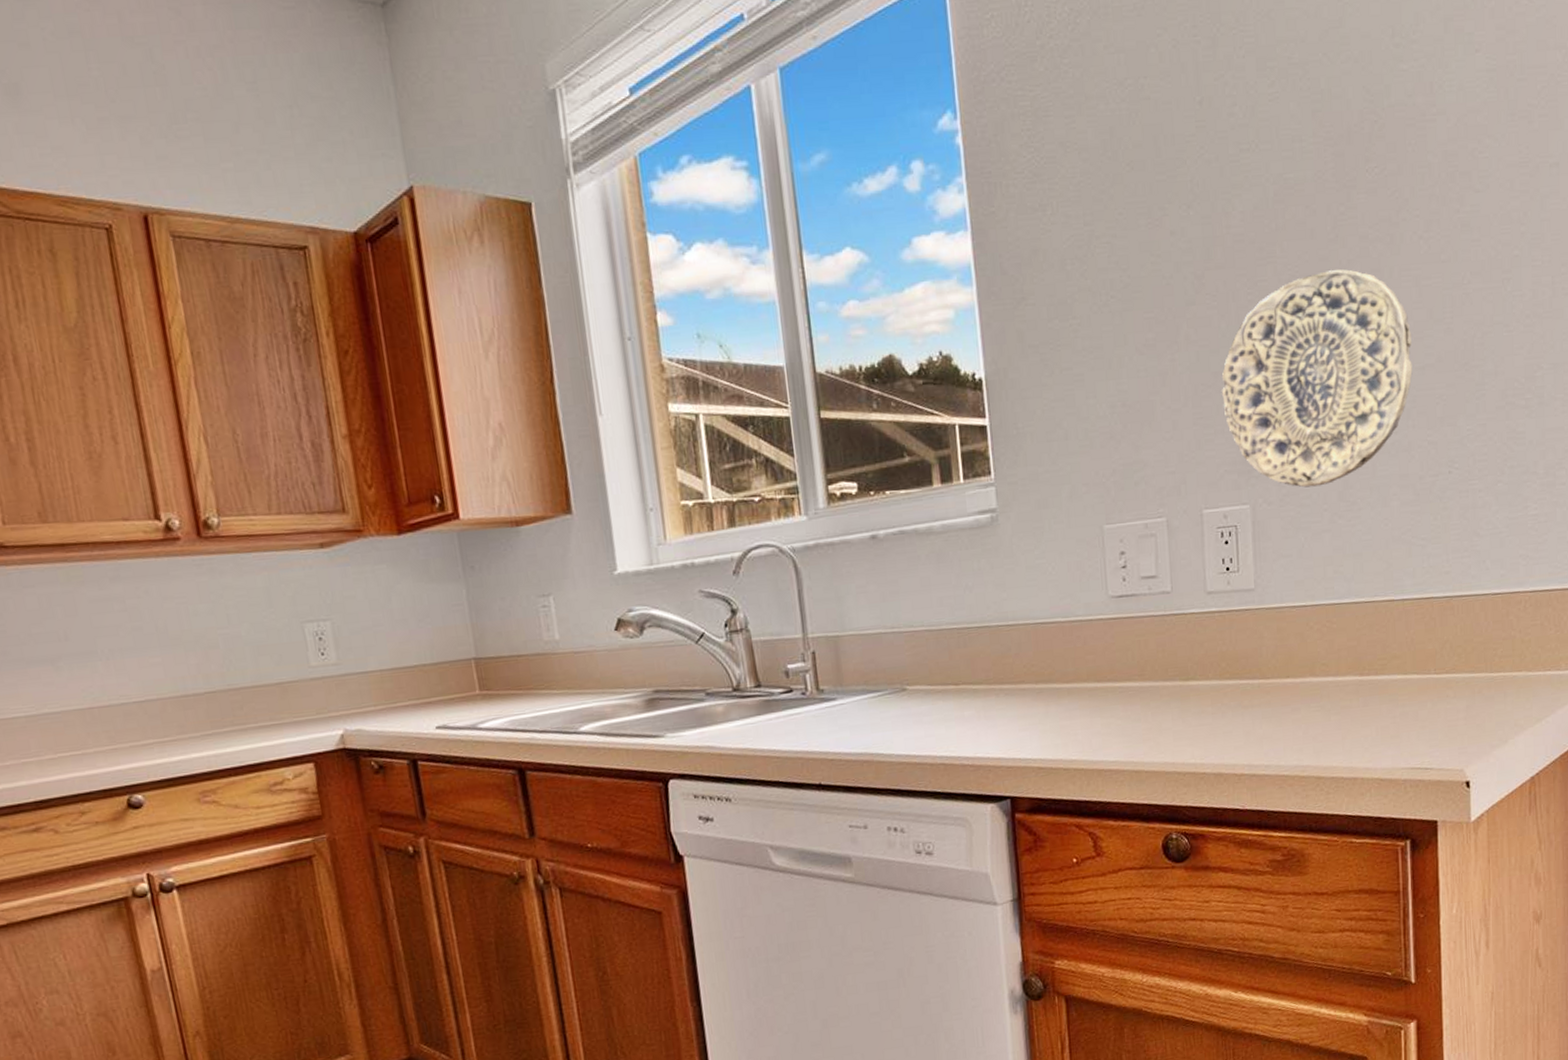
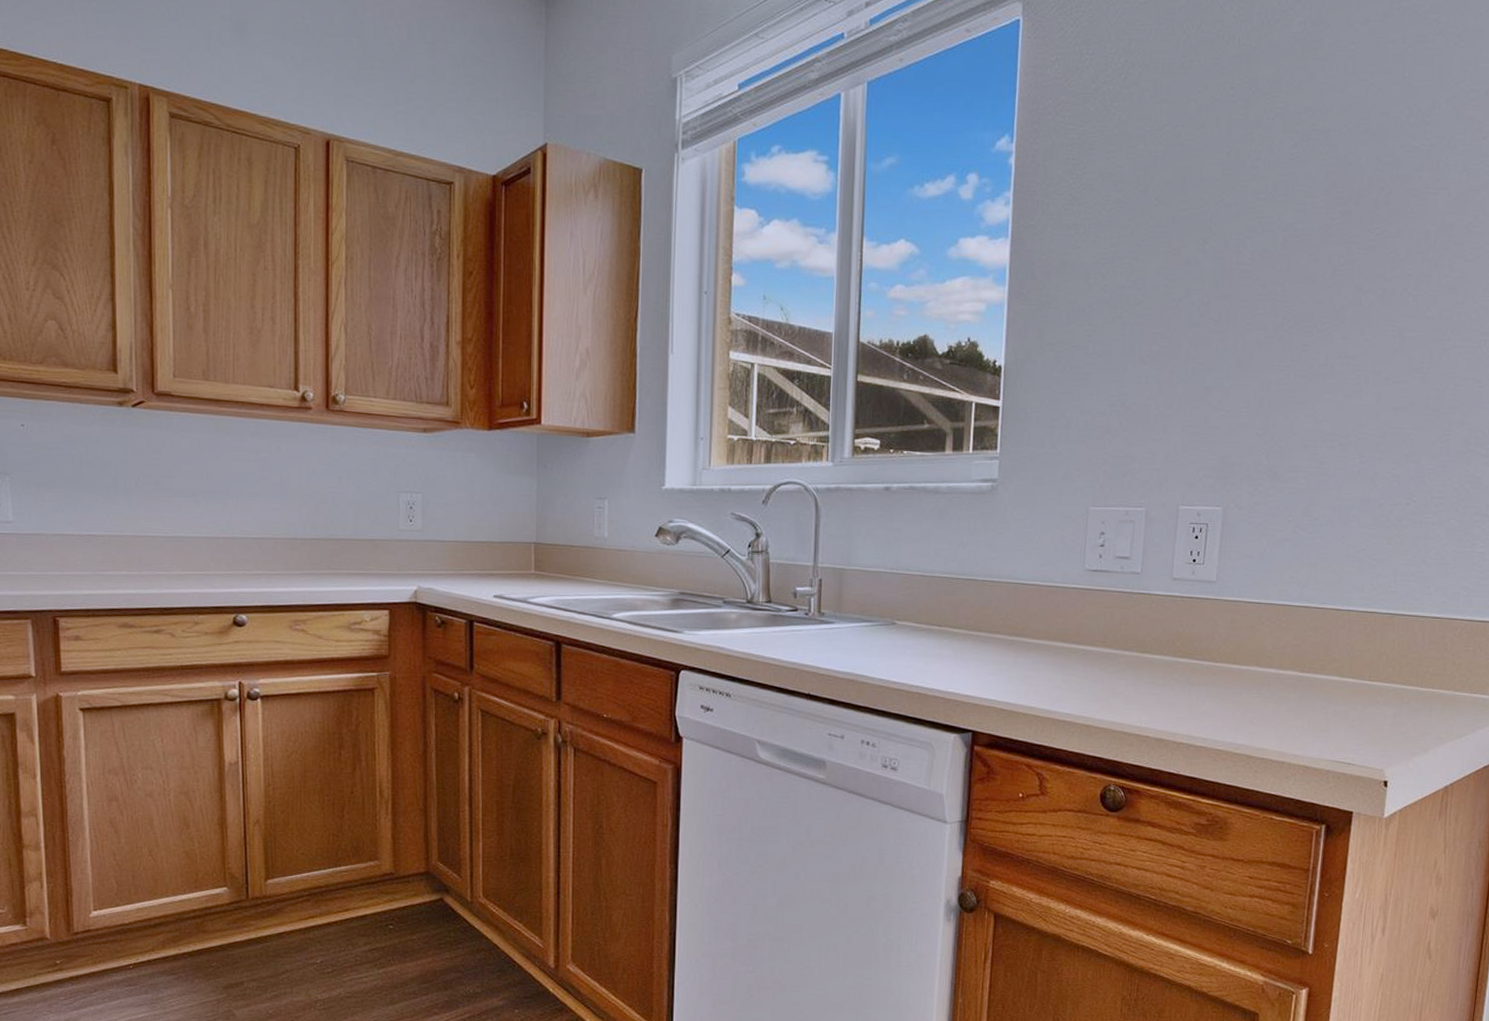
decorative plate: present [1222,269,1413,488] -> none [1211,313,1390,500]

